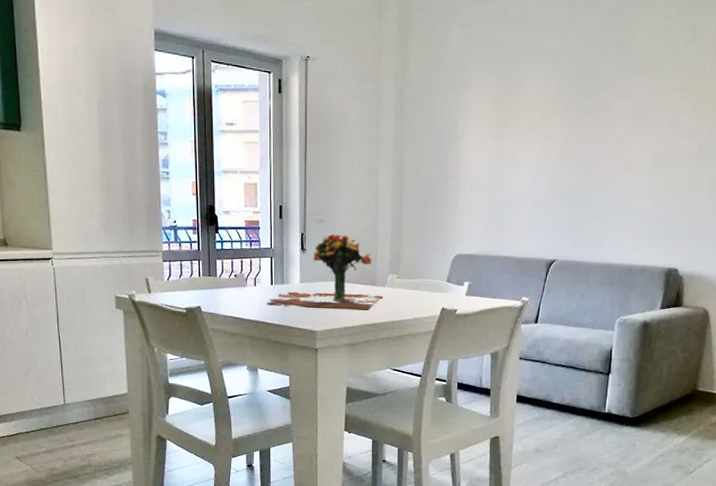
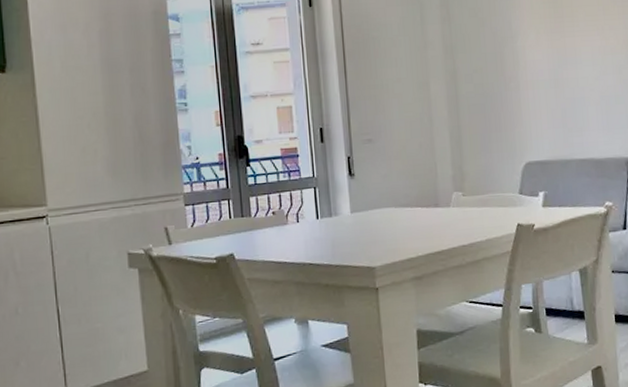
flower arrangement: present [267,234,383,310] -> none [313,153,449,243]

